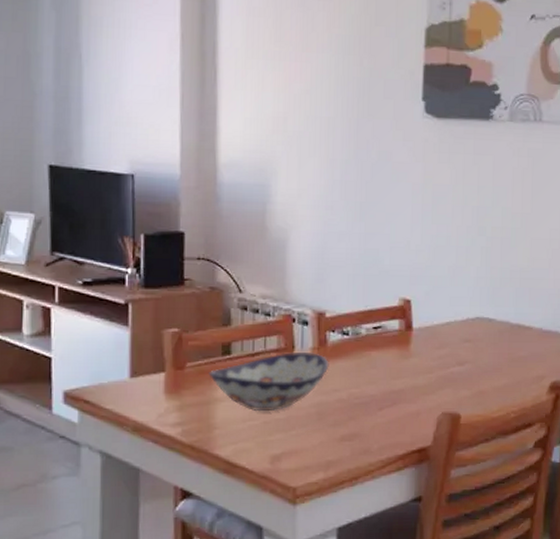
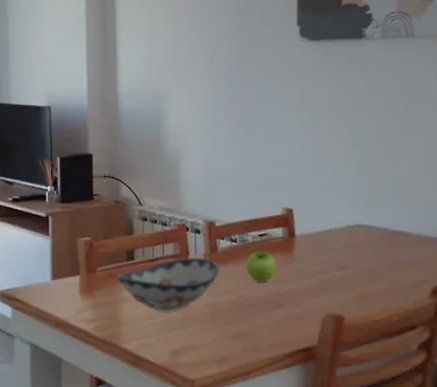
fruit: none [358,344,391,379] -> present [246,250,276,282]

